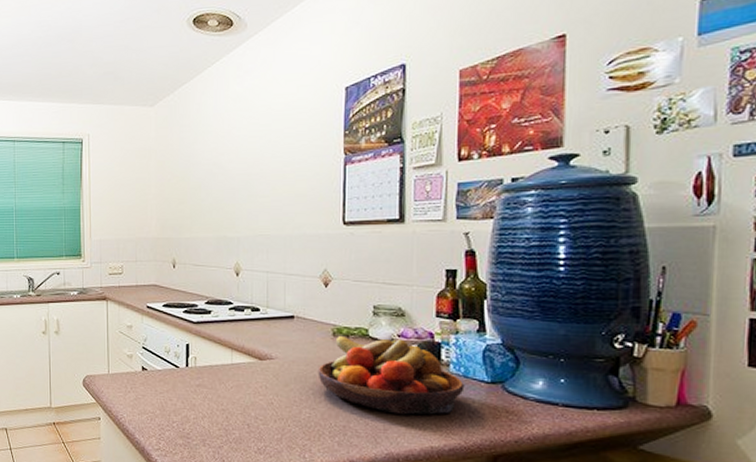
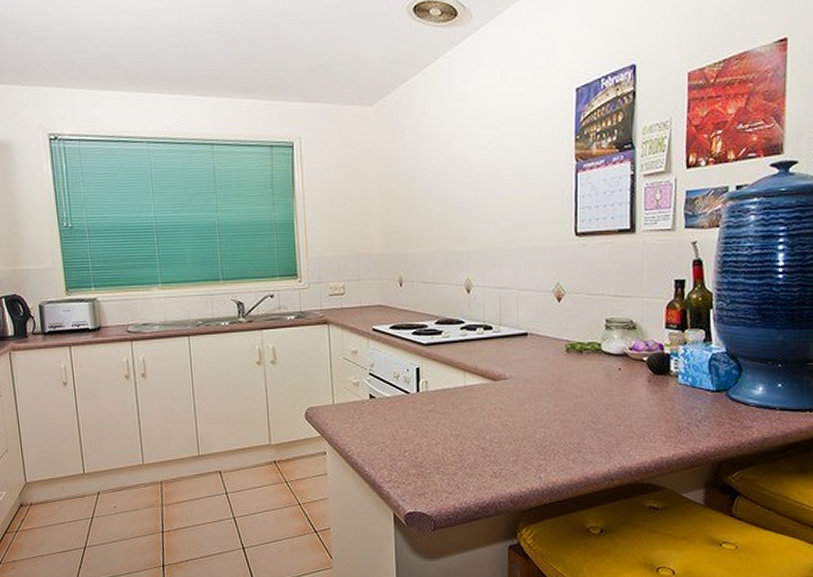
fruit bowl: present [318,335,465,415] -> none [552,351,692,428]

